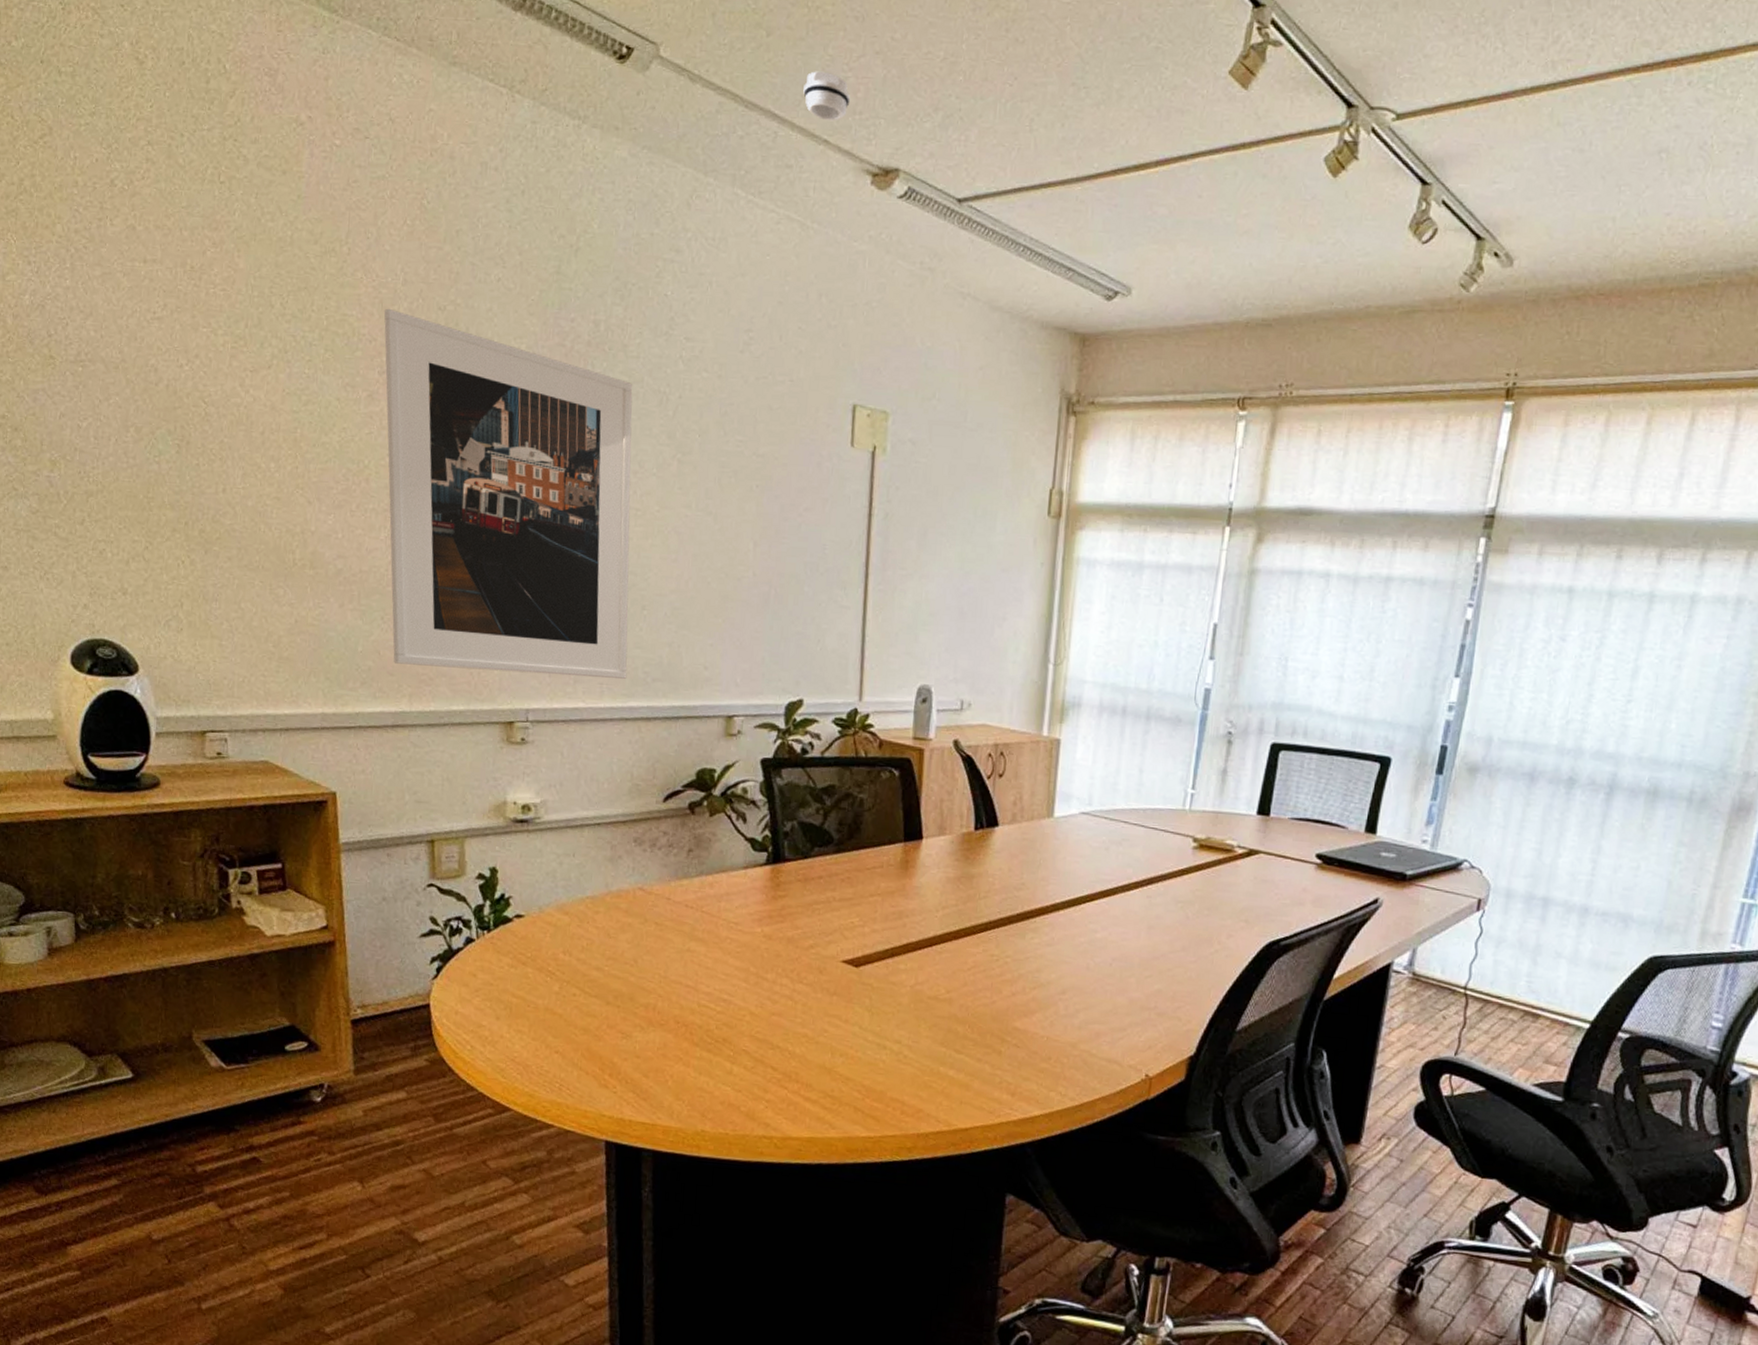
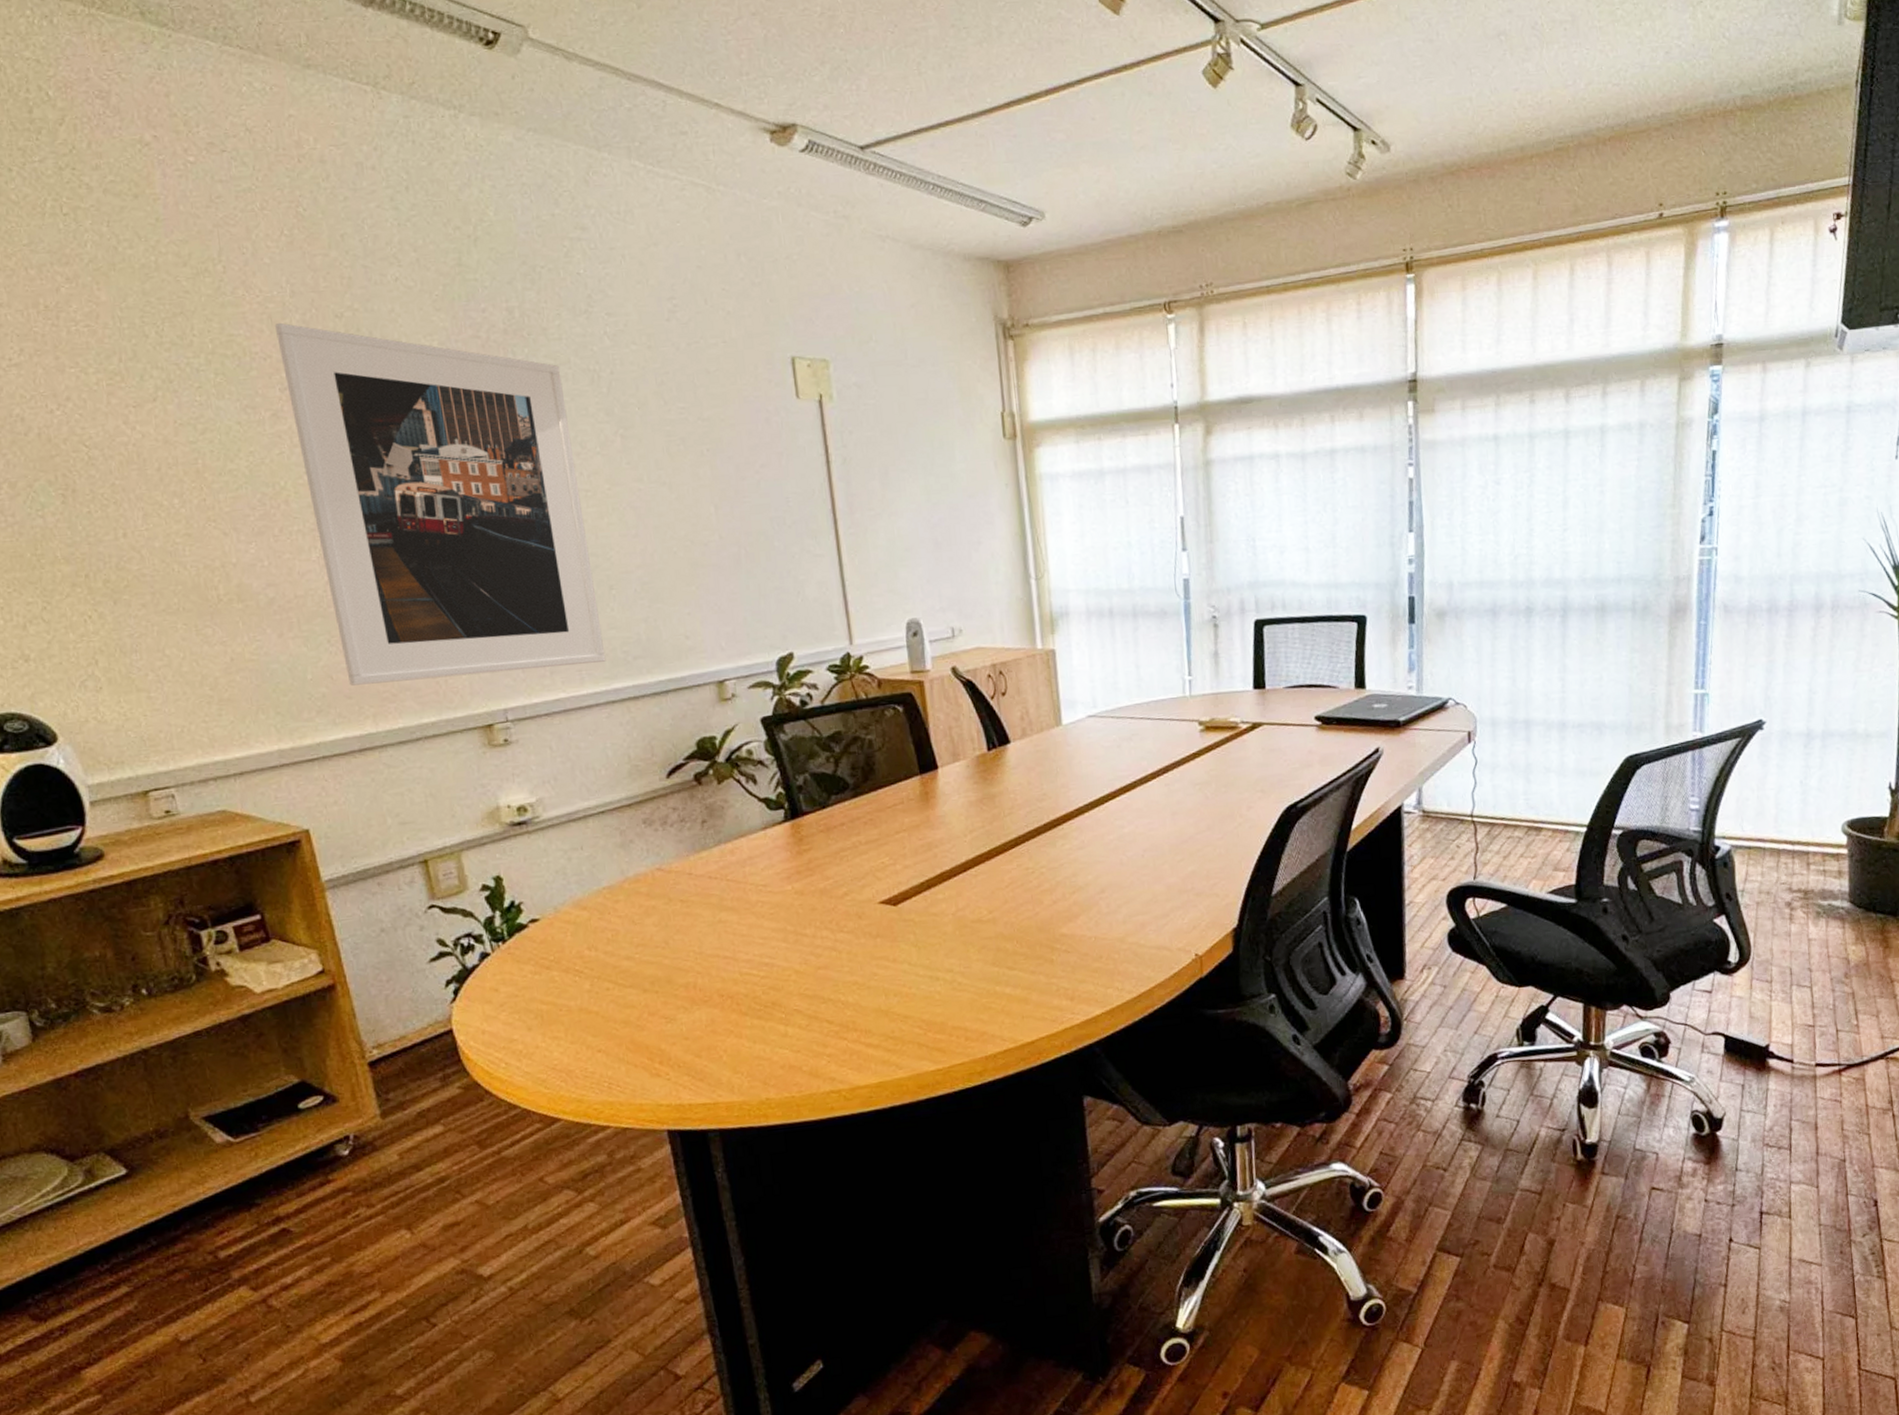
smoke detector: present [803,71,851,121] -> none [684,37,735,85]

